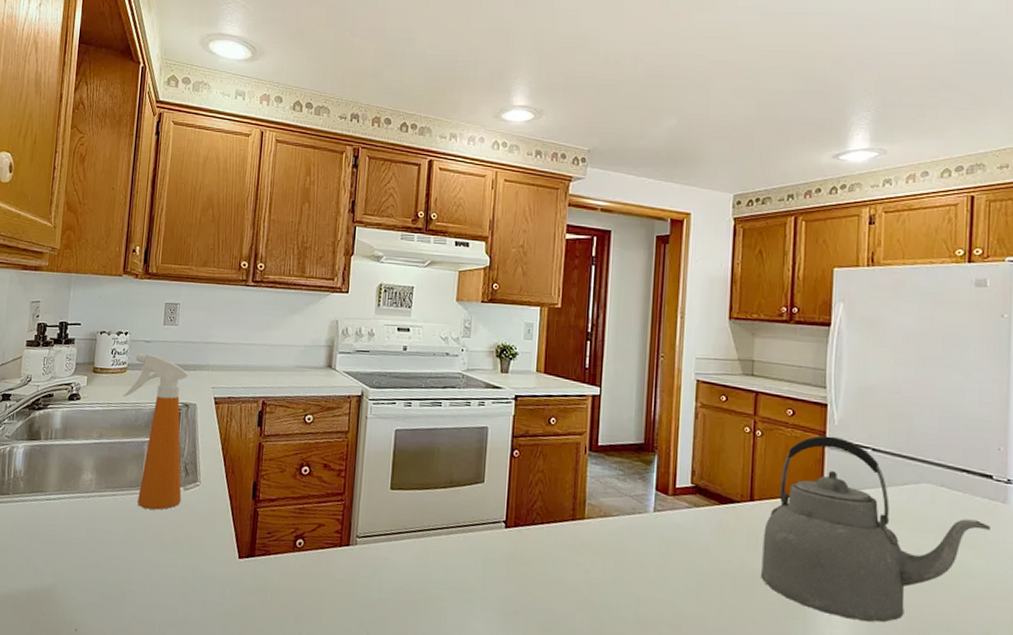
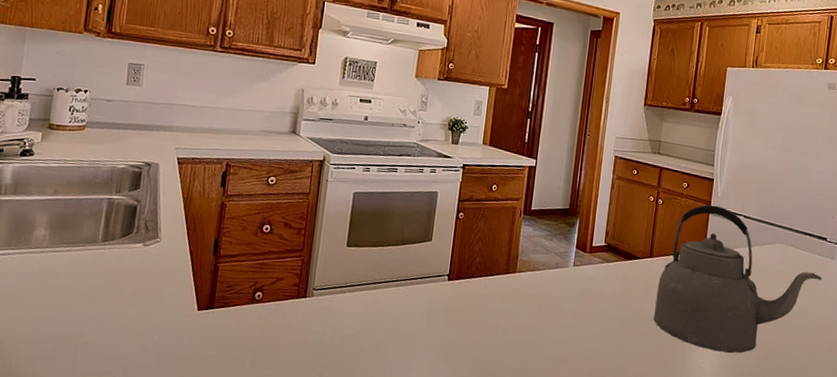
spray bottle: present [123,353,189,510] -> none [80,111,152,265]

